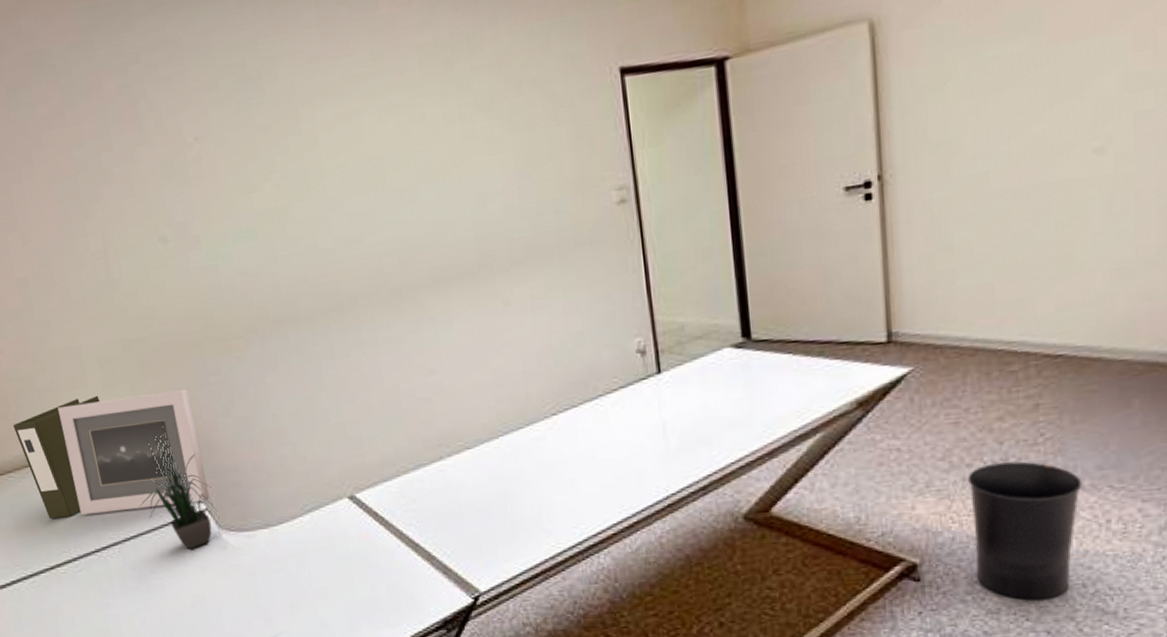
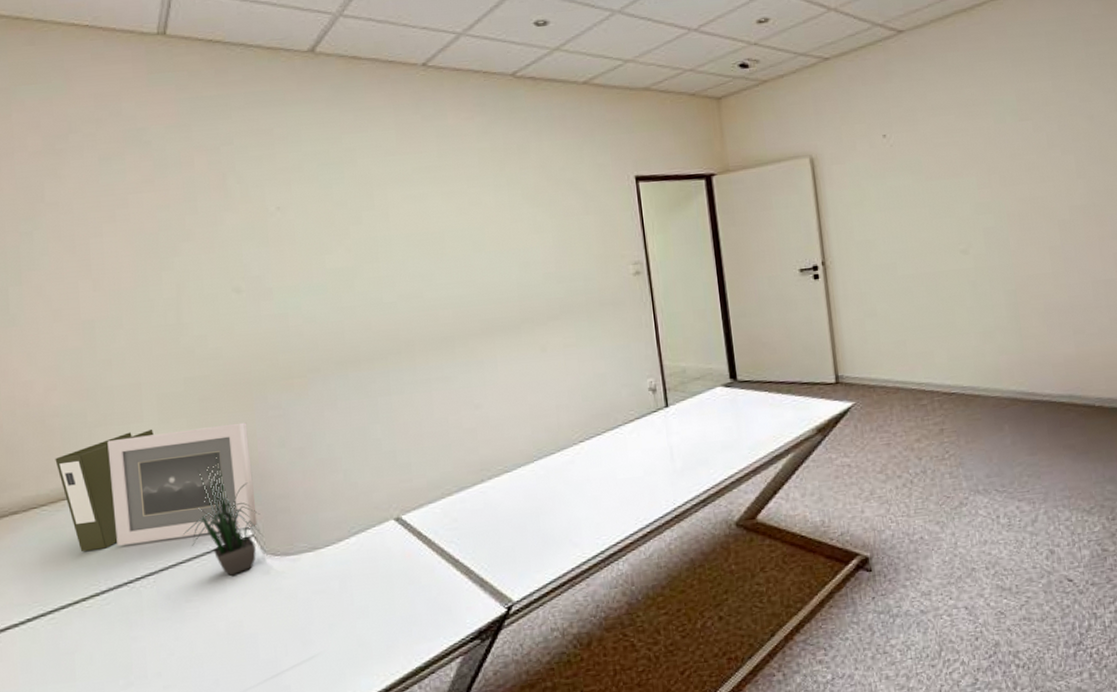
waste bin: present [968,461,1082,601] -> none [899,472,978,583]

